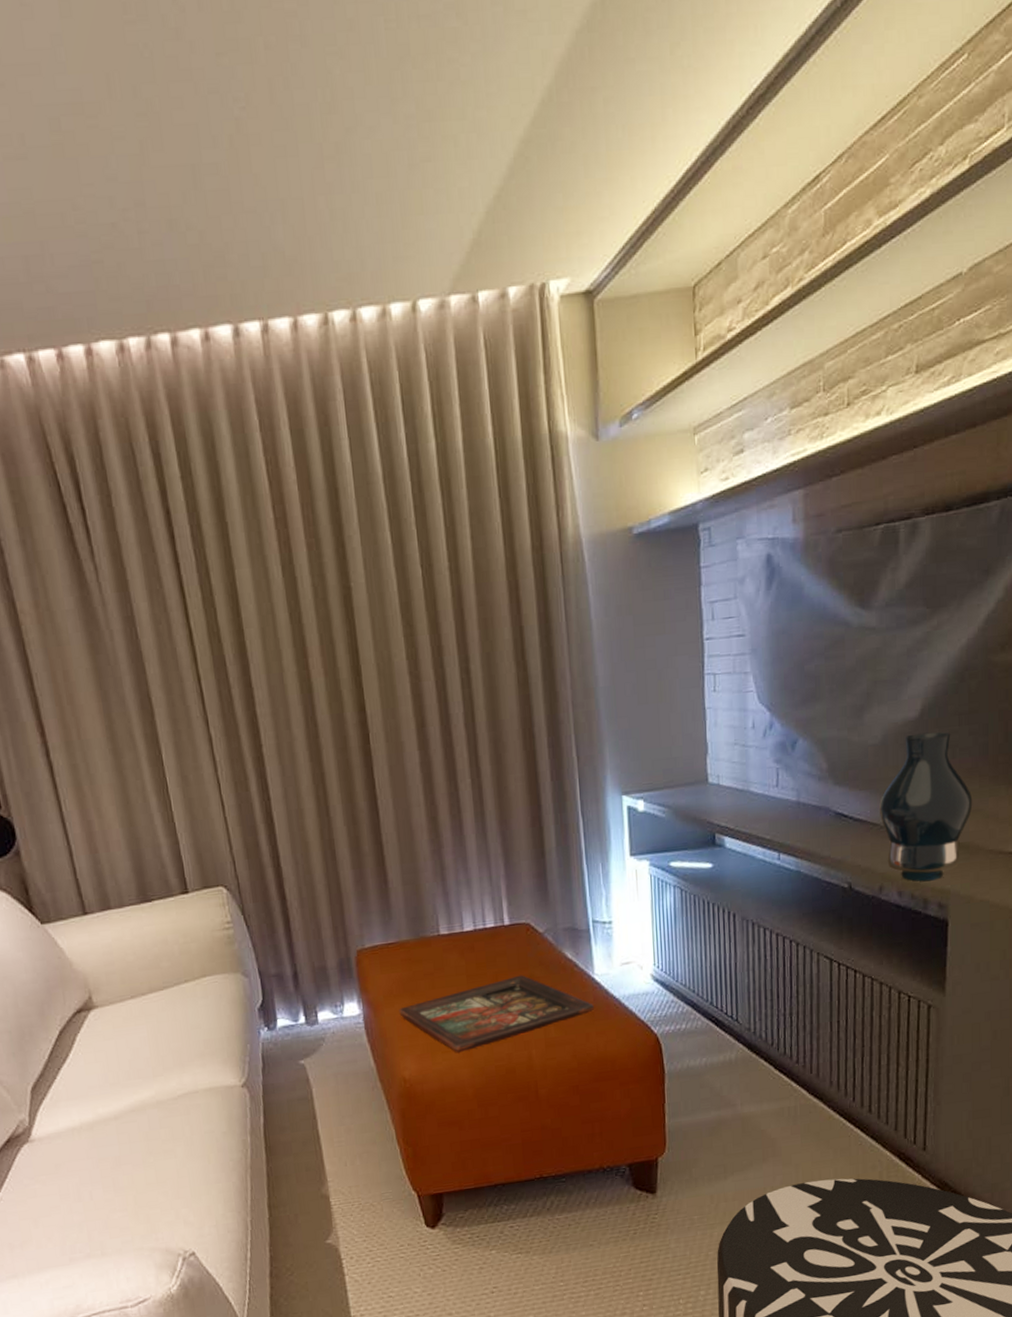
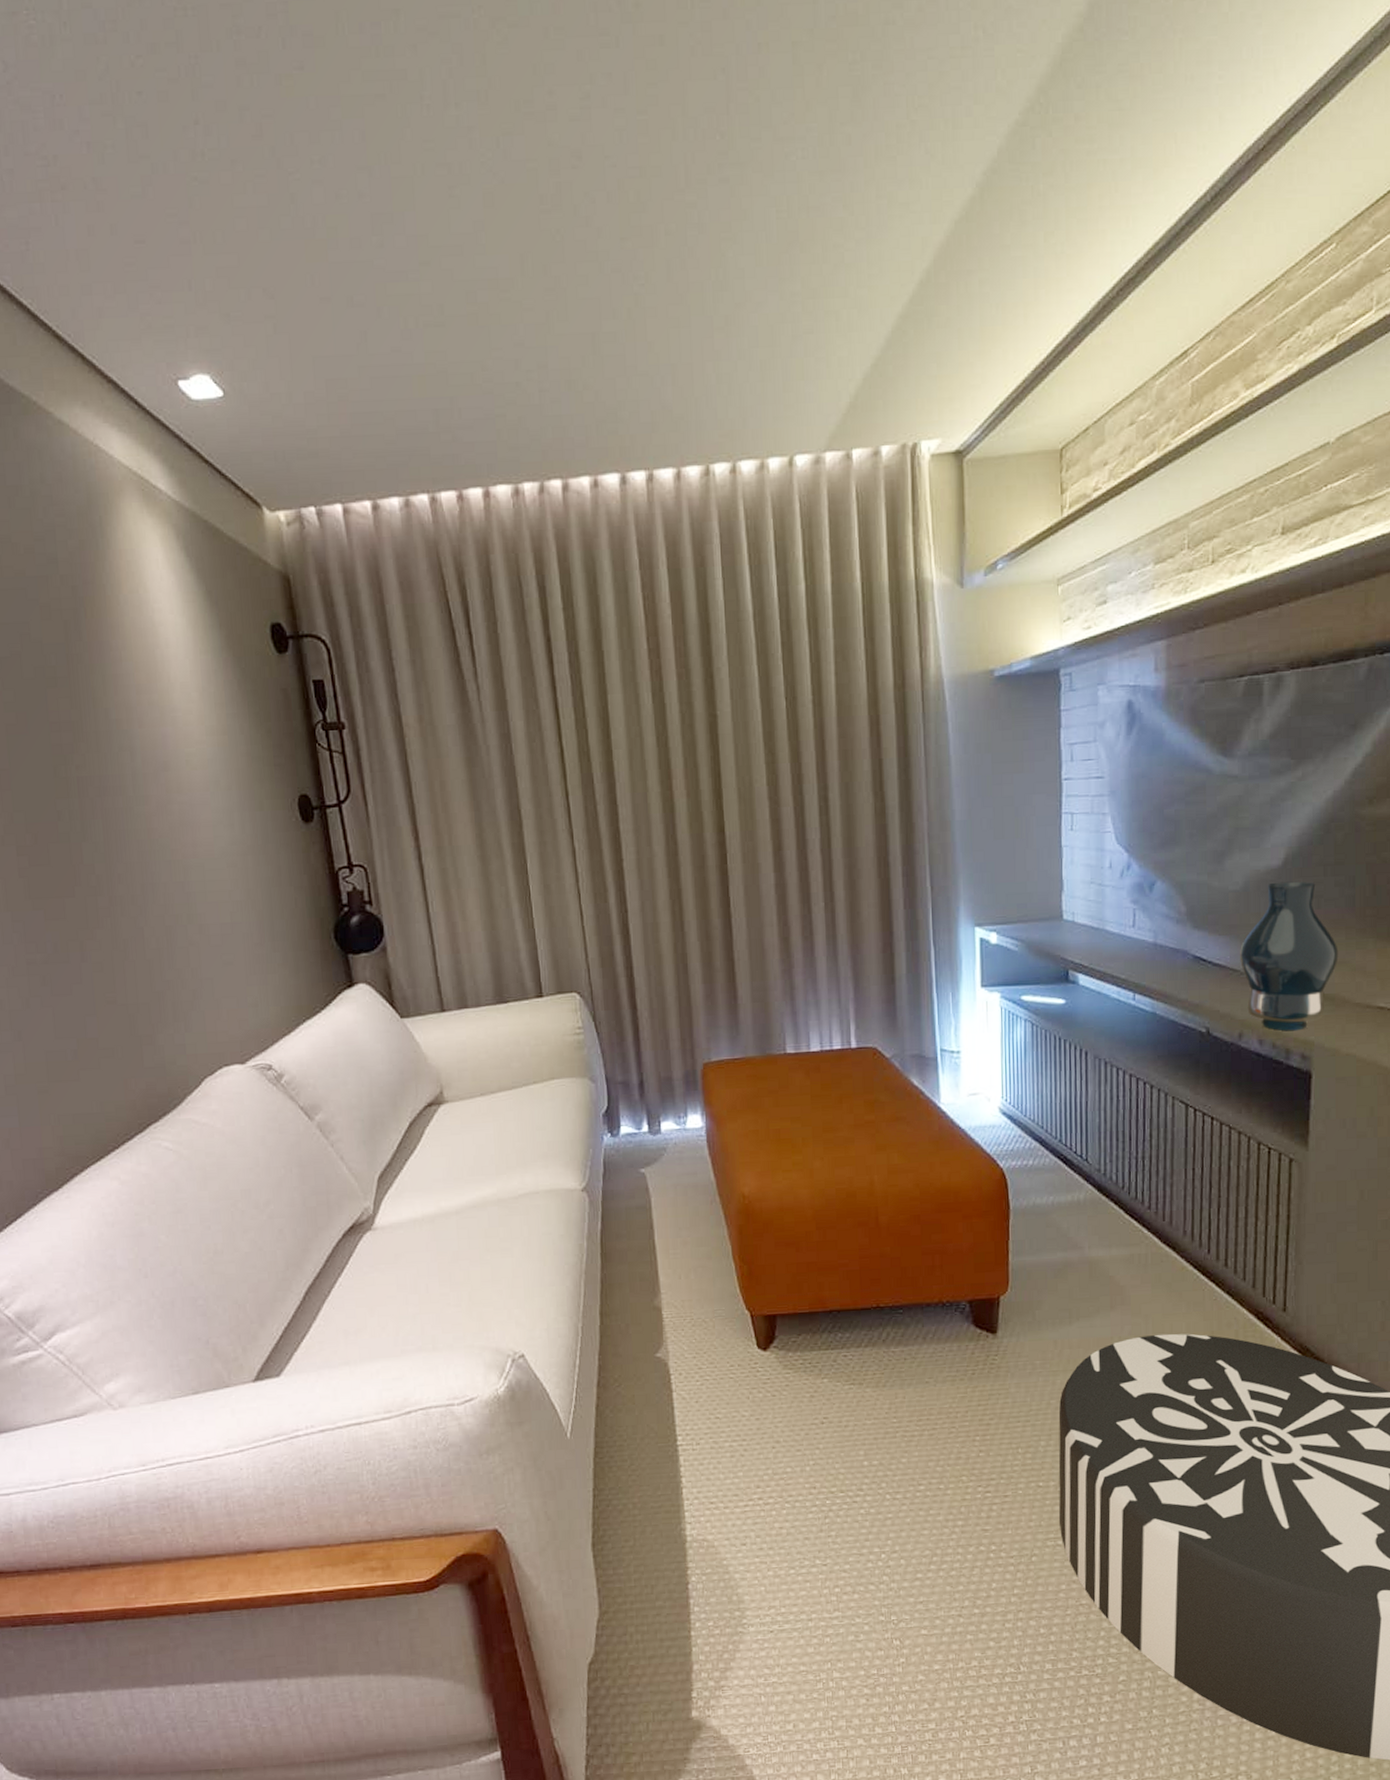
decorative tray: present [399,975,594,1053] -> none [742,1099,939,1173]

